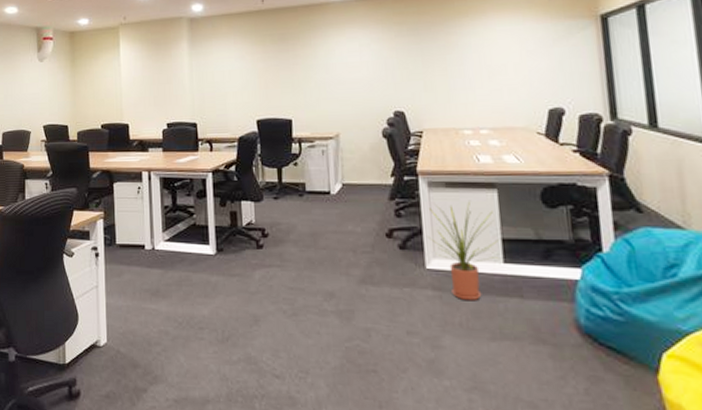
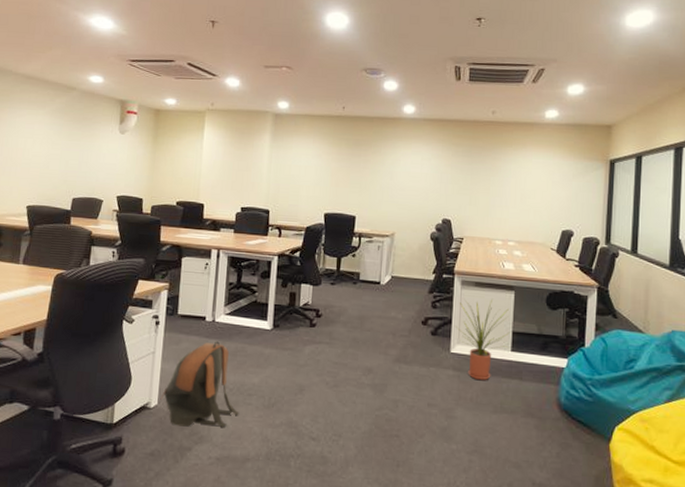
backpack: none [109,270,192,366] -> present [160,341,239,427]

